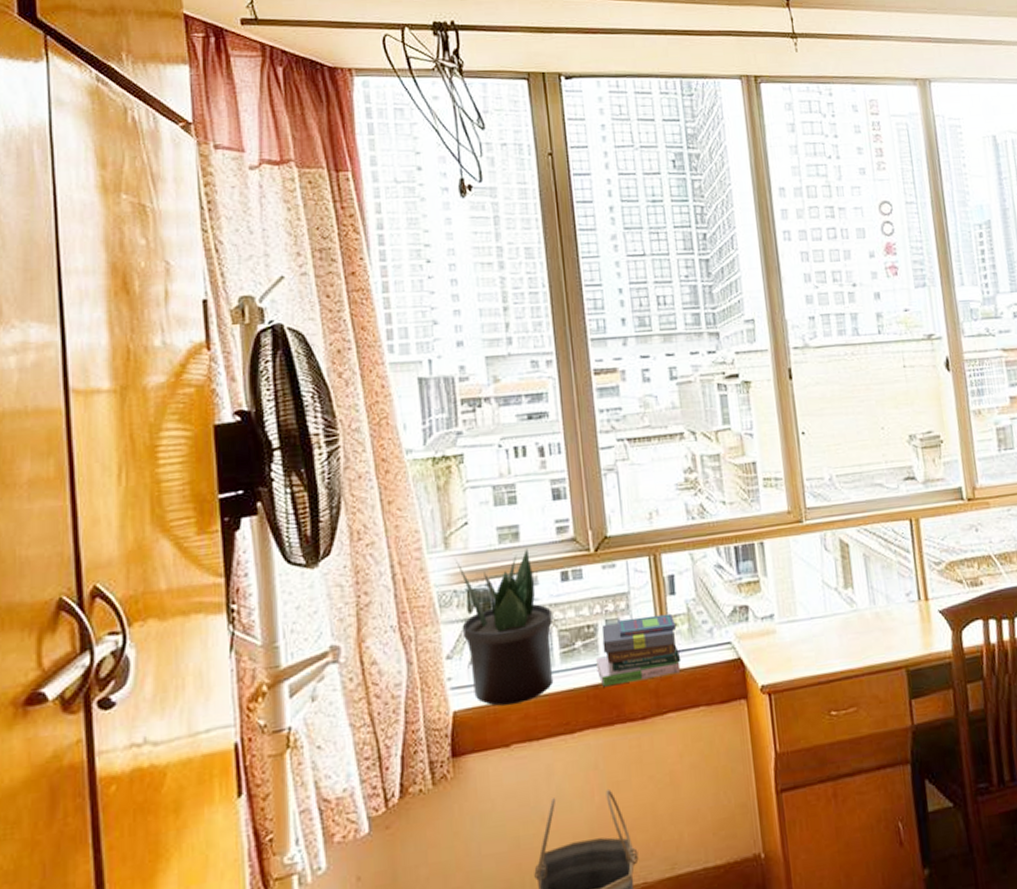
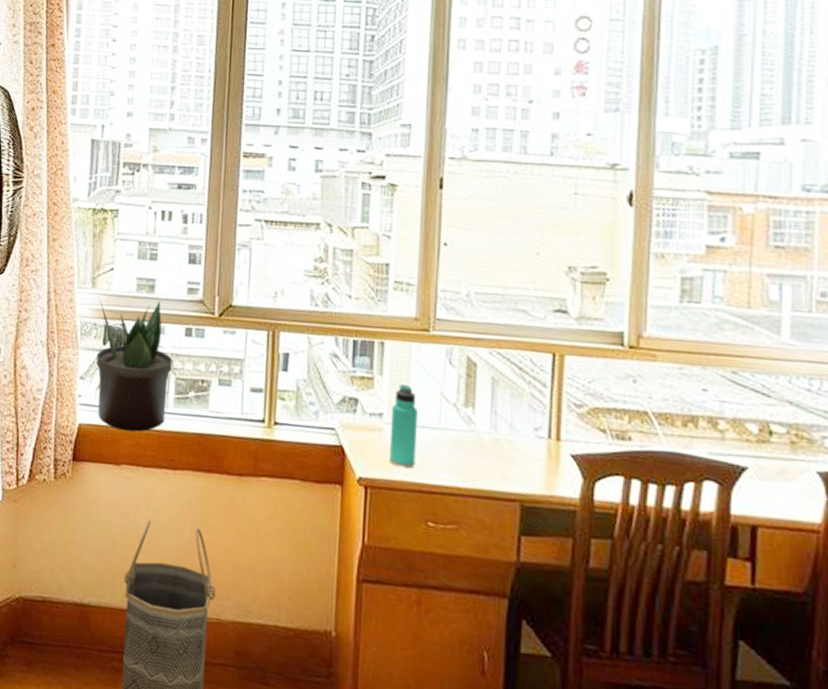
books: present [596,613,681,687] -> none [204,382,284,444]
thermos bottle: none [781,580,811,665] -> present [388,384,418,469]

